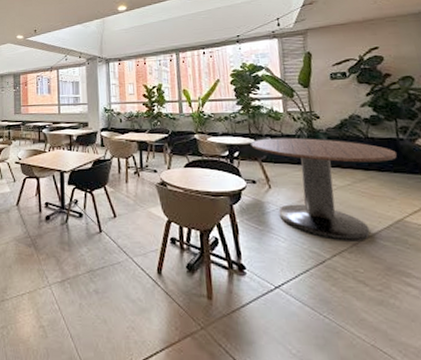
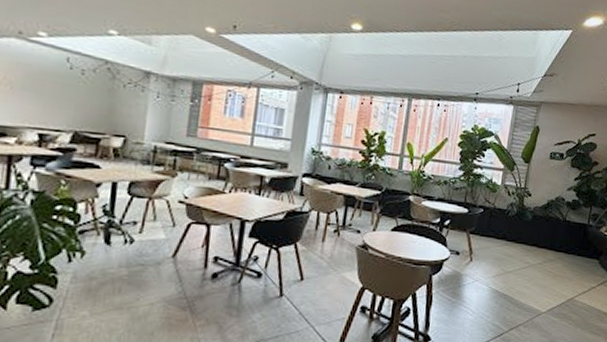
dining table: present [251,137,397,241] -> none [463,209,584,317]

